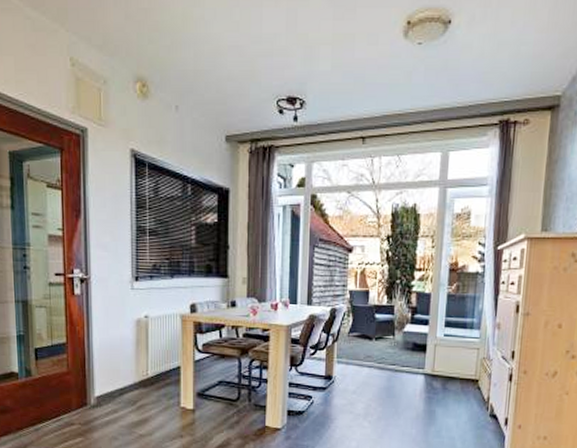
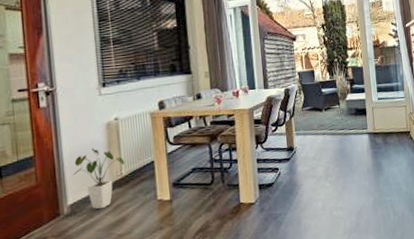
house plant: none [101,343,151,406] -> present [73,148,125,209]

